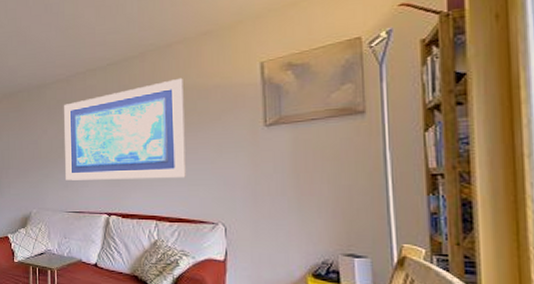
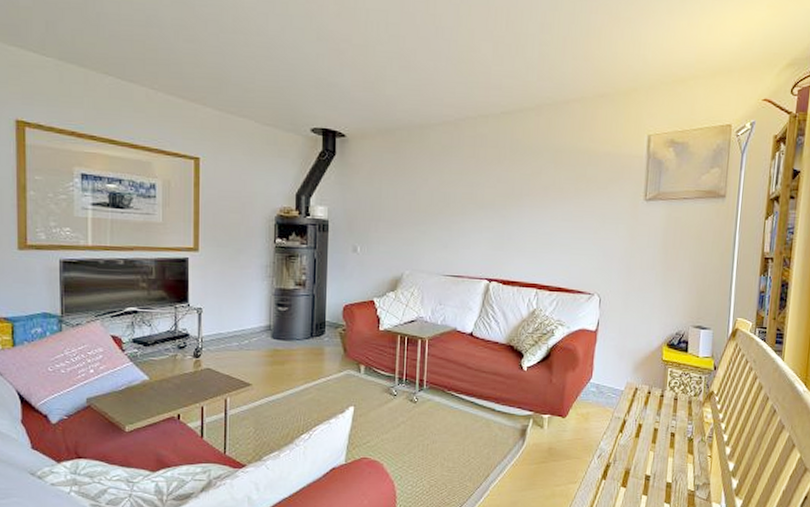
wall art: present [64,77,187,180] -> none [445,139,576,246]

